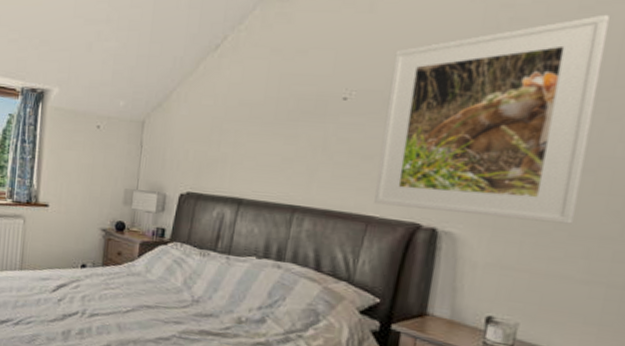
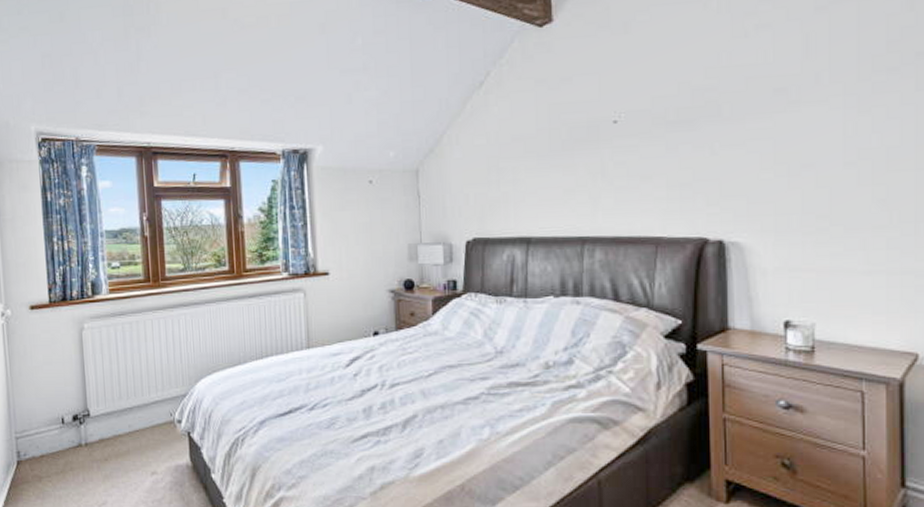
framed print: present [374,14,609,224] -> none [656,12,845,224]

